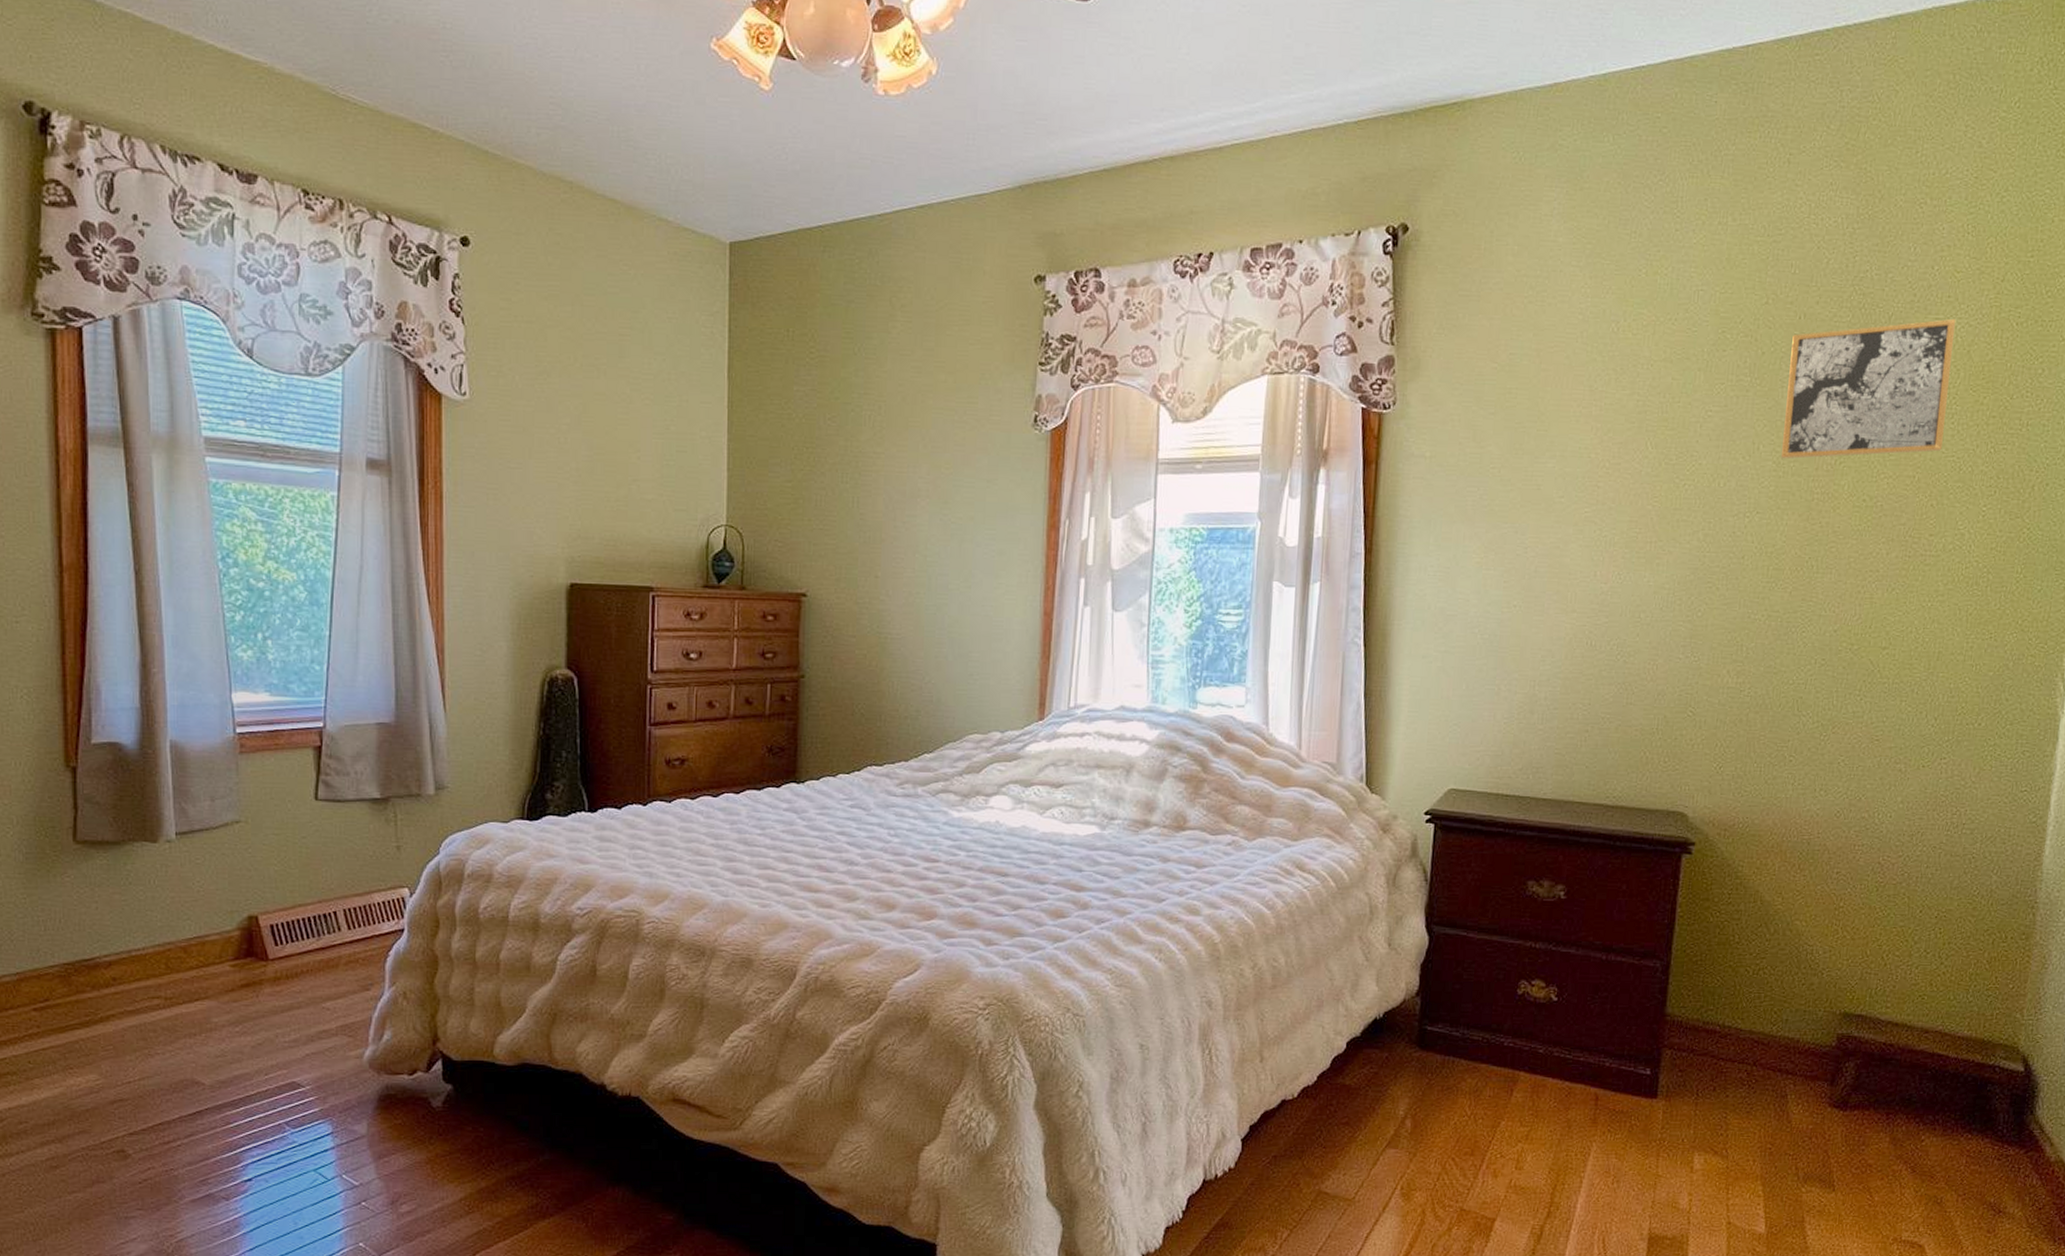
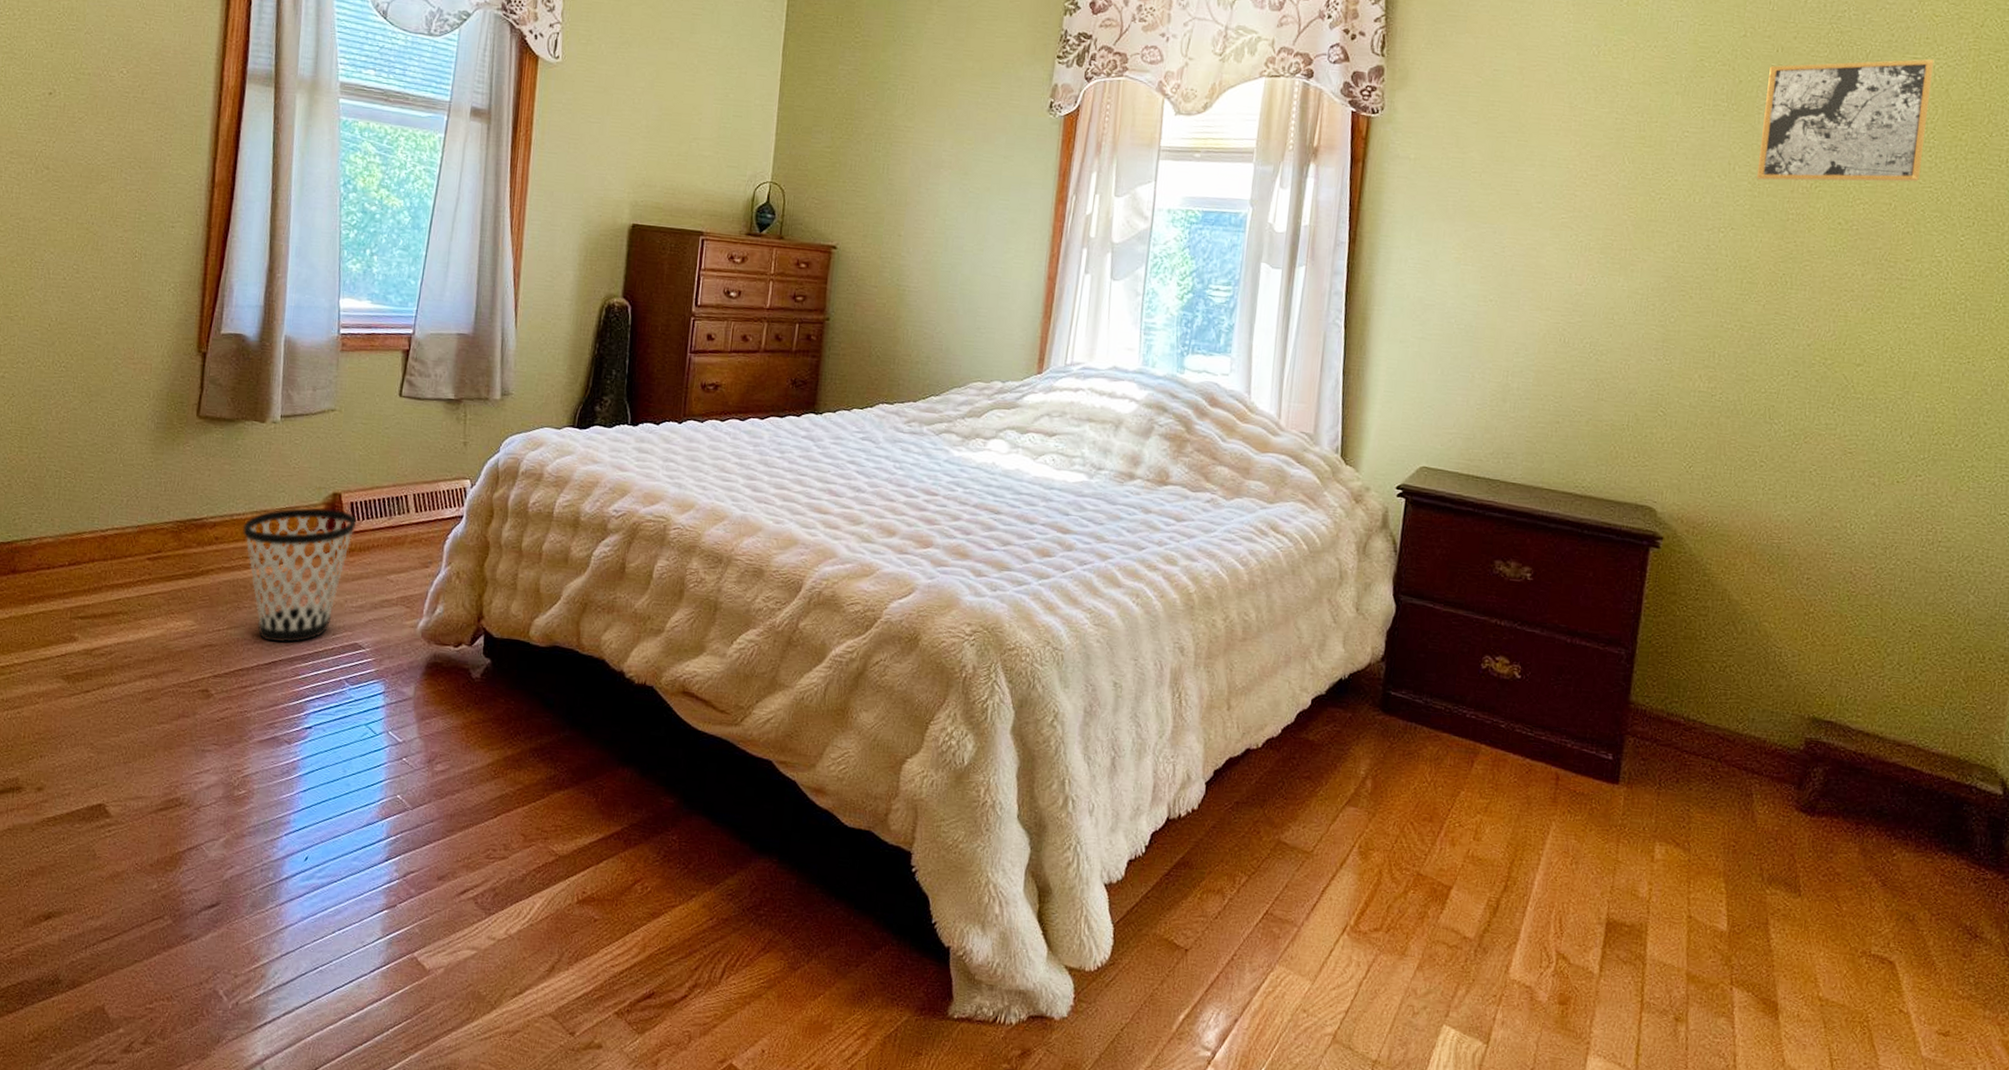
wastebasket: none [144,934,280,1089] -> present [242,507,357,643]

